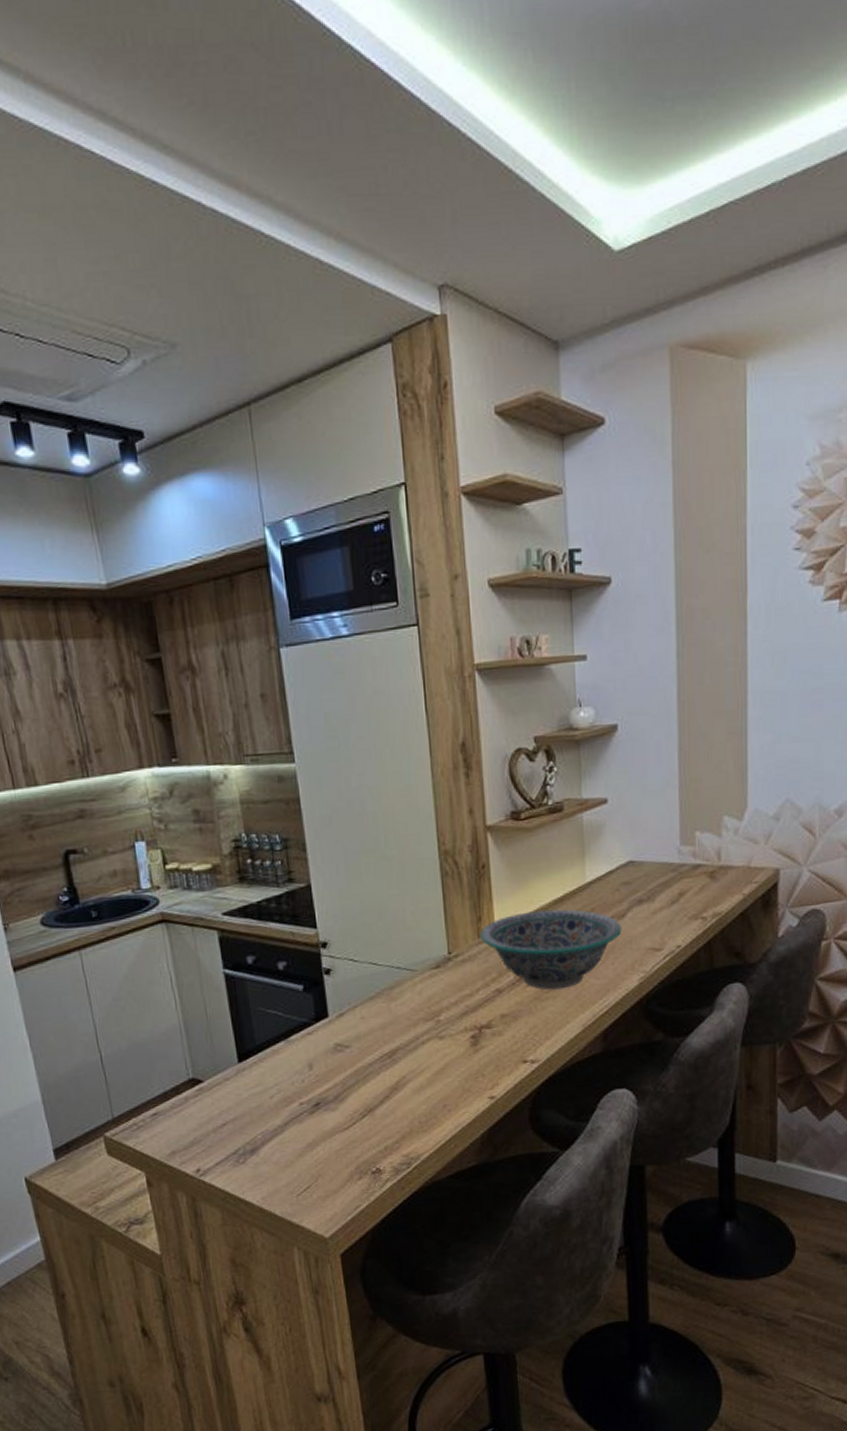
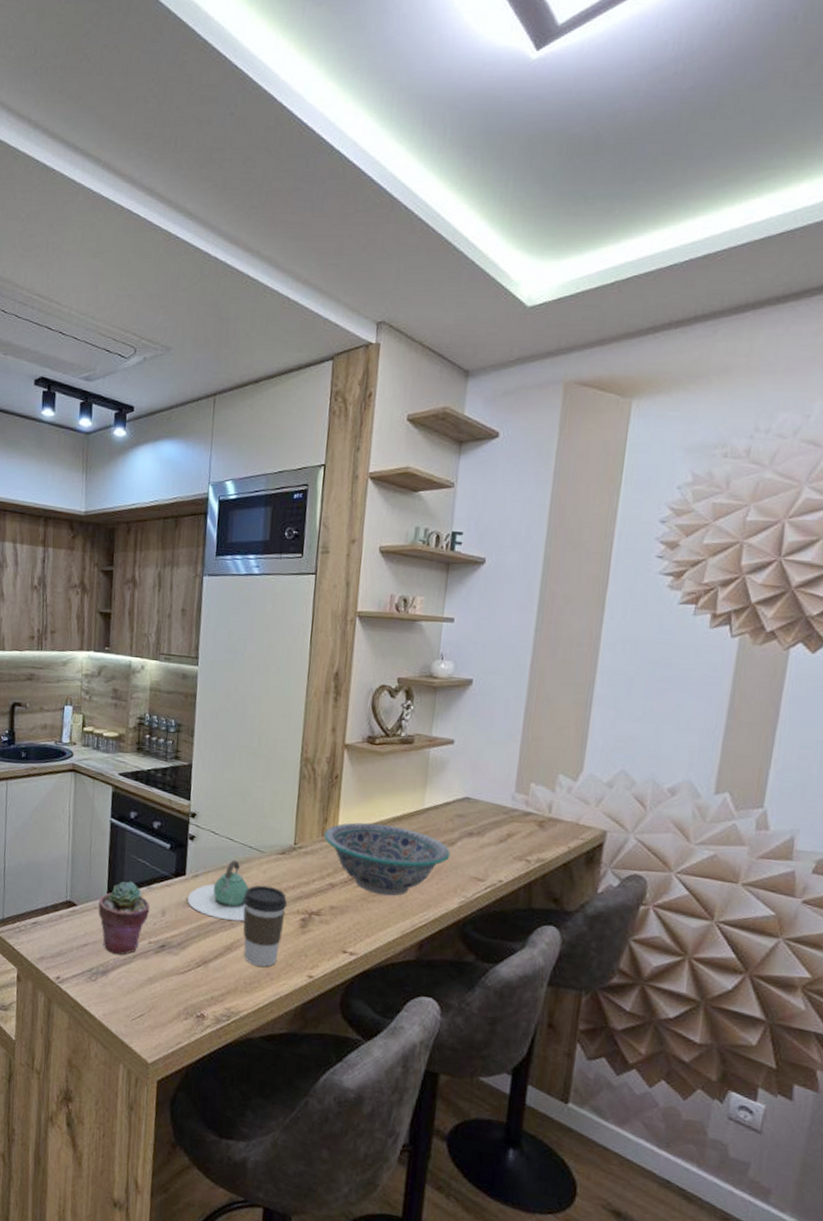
potted succulent: none [229,1038,294,1128] -> present [98,880,150,955]
teapot: none [336,986,407,1058] -> present [188,859,249,922]
coffee cup: none [400,1007,453,1100] -> present [243,885,288,967]

